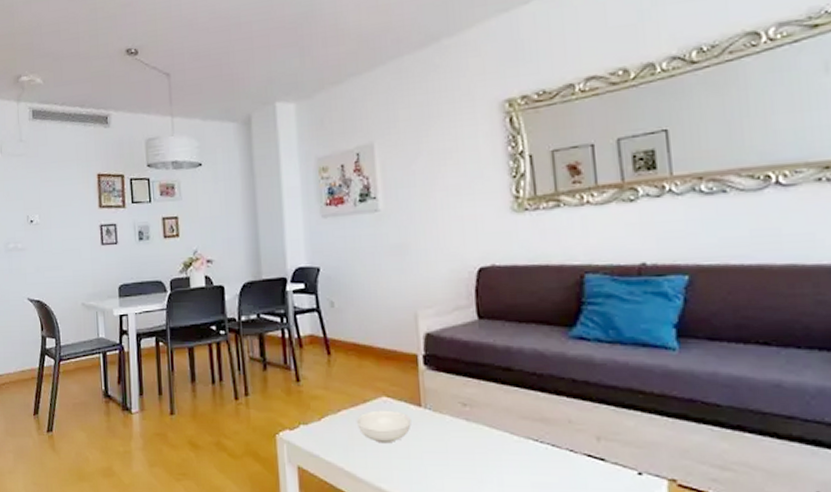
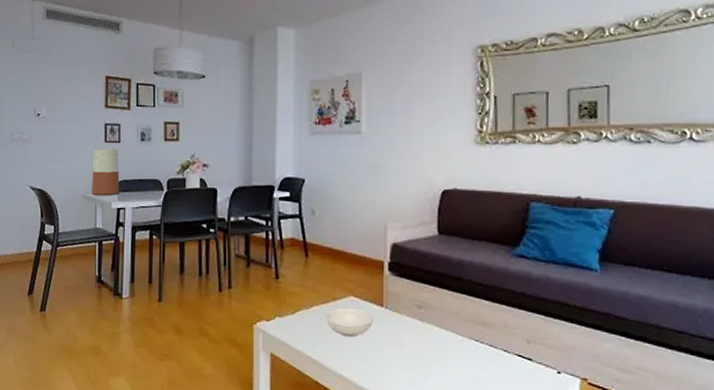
vase: none [90,251,121,303] -> present [92,149,120,196]

